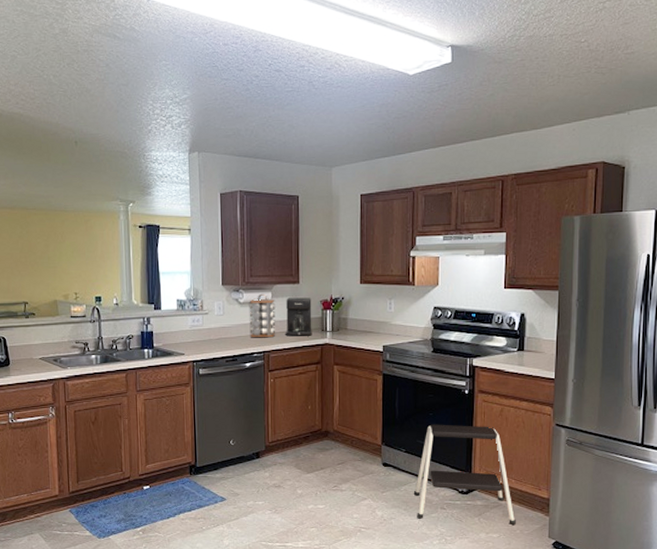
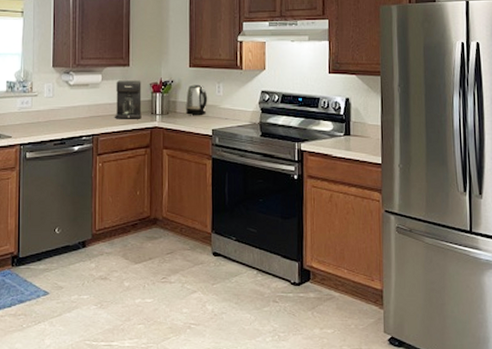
spice rack: present [250,293,276,338] -> none [80,76,105,121]
kettle: none [357,301,378,333] -> present [186,84,207,116]
step stool: present [414,424,516,526] -> none [245,210,350,320]

